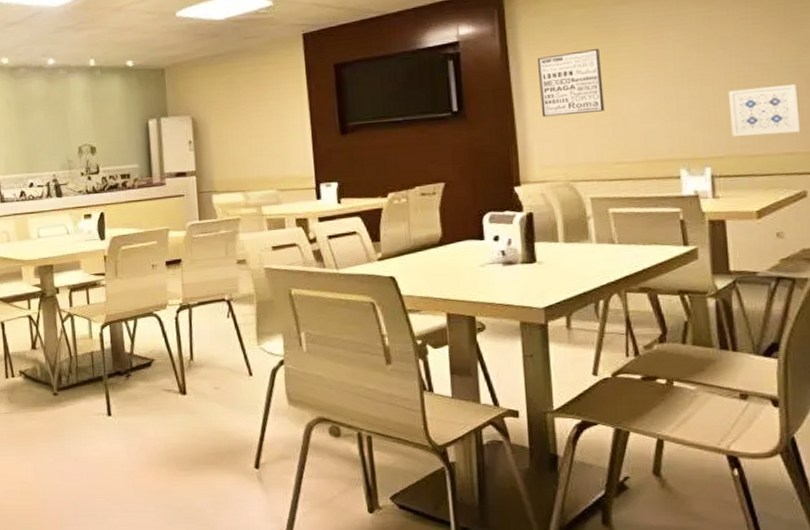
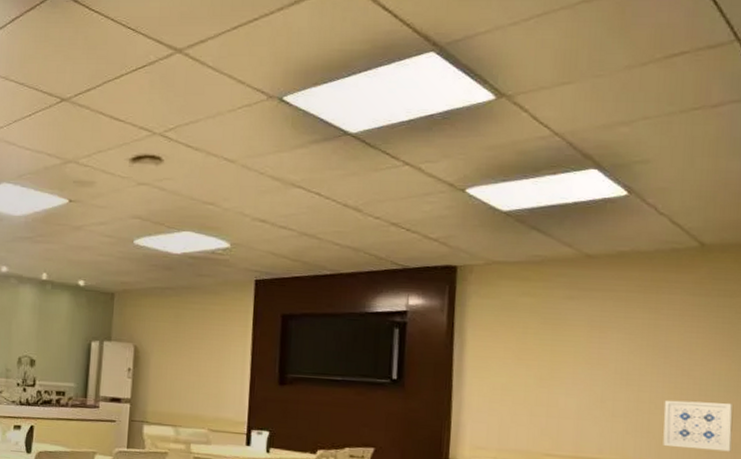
wall art: present [537,49,604,117] -> none [479,338,544,401]

